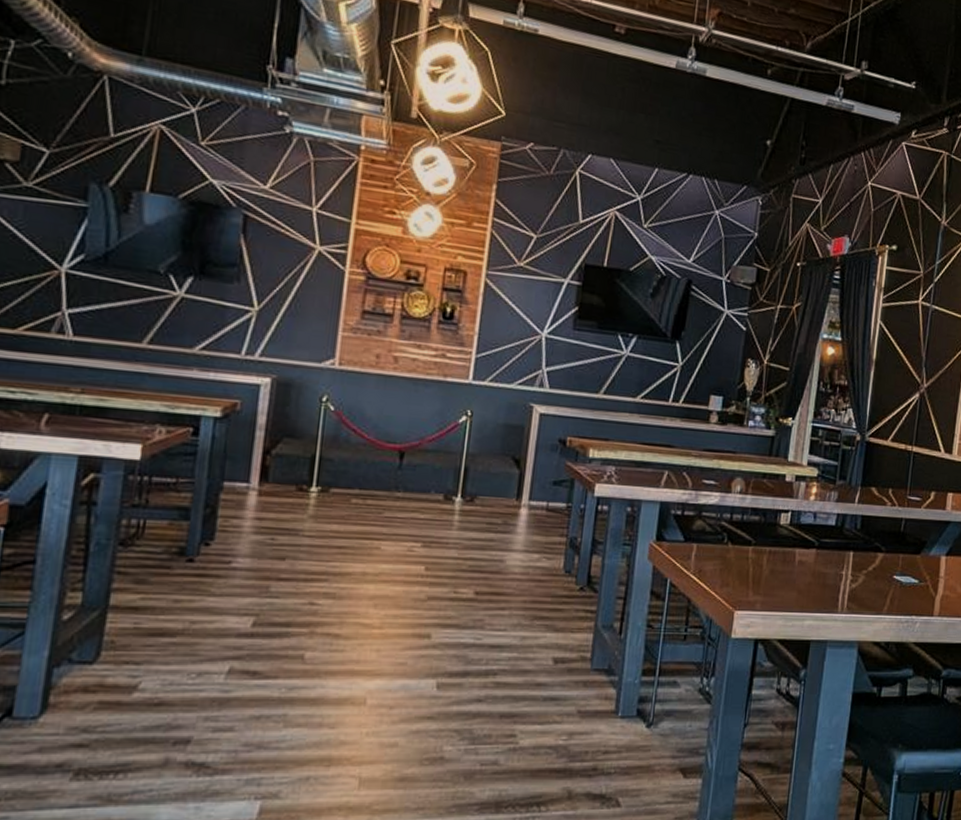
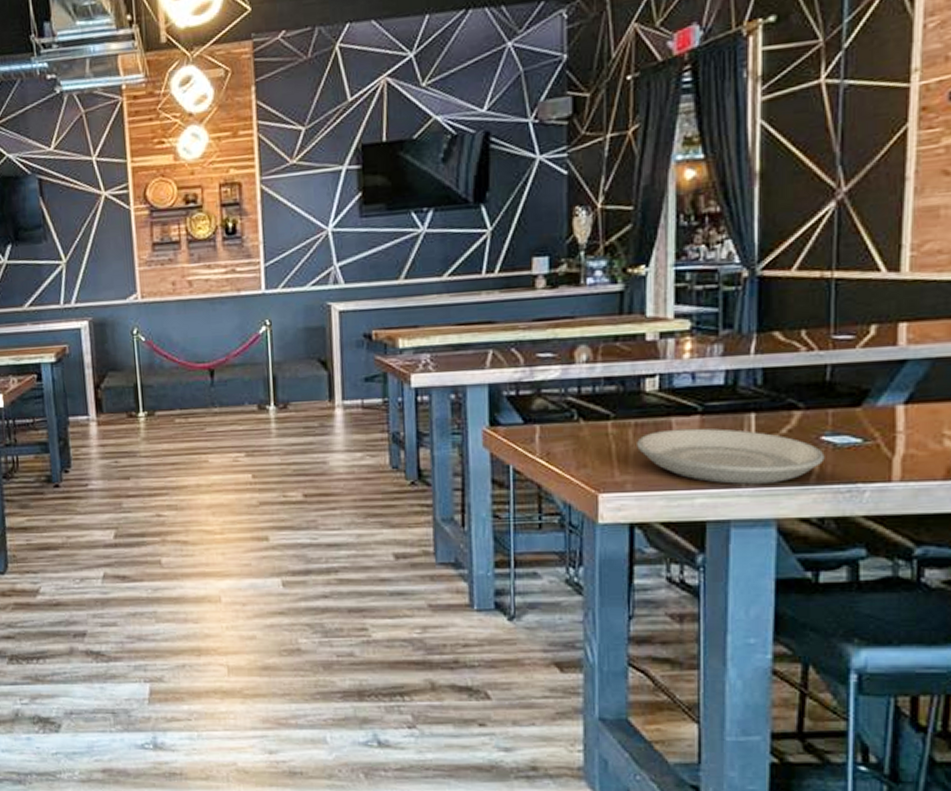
plate: none [768,558,895,612] -> present [637,428,825,485]

